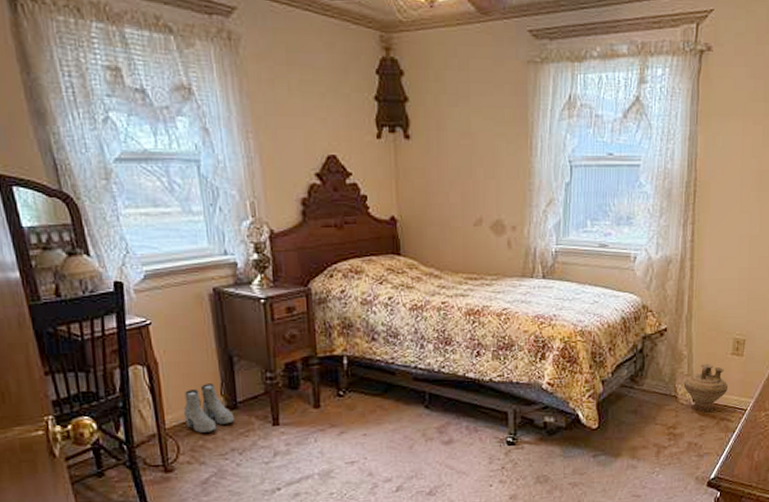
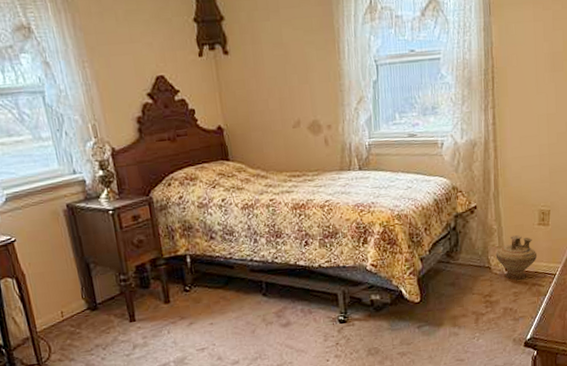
boots: present [183,383,235,433] -> none [50,289,97,333]

